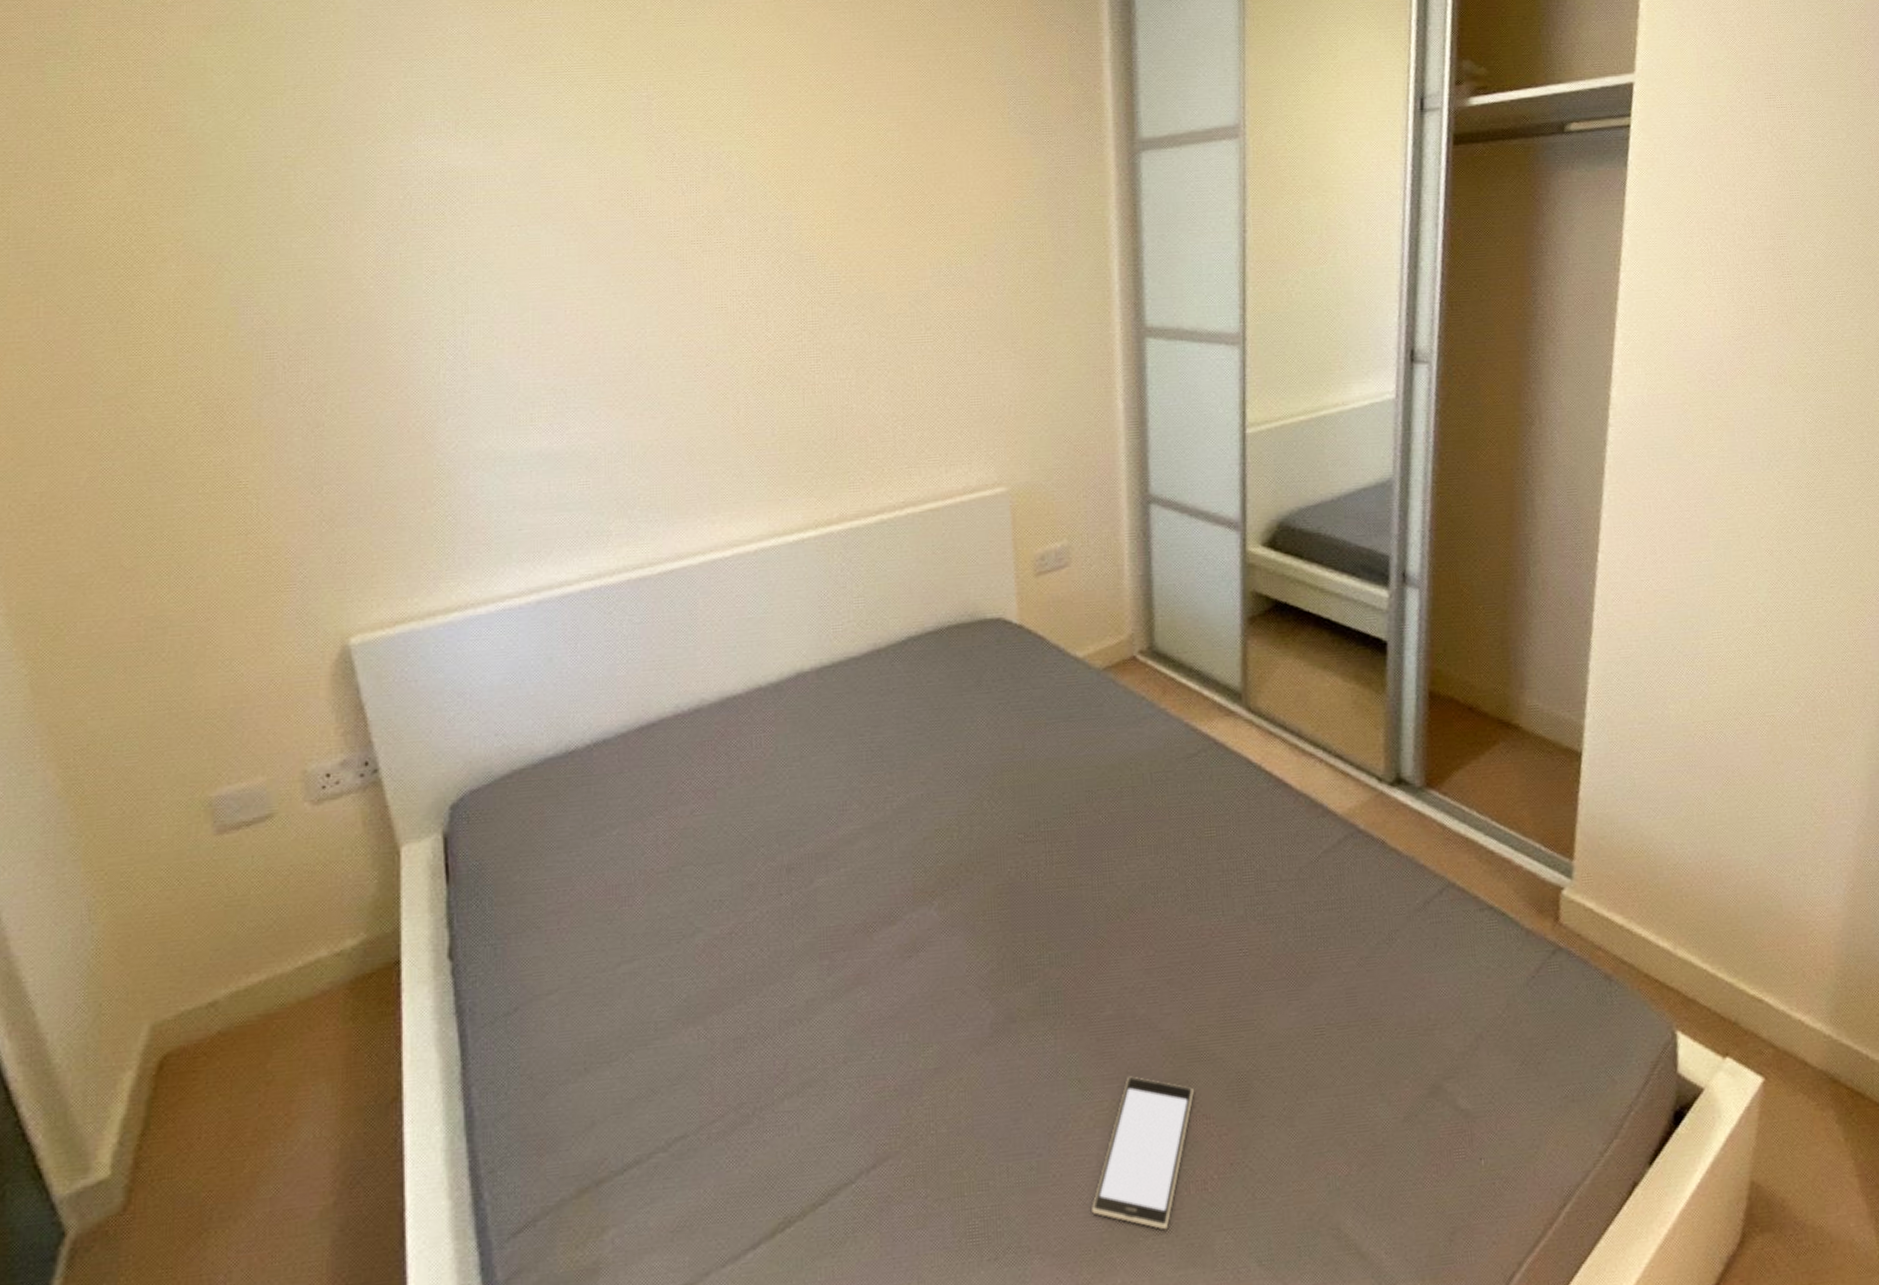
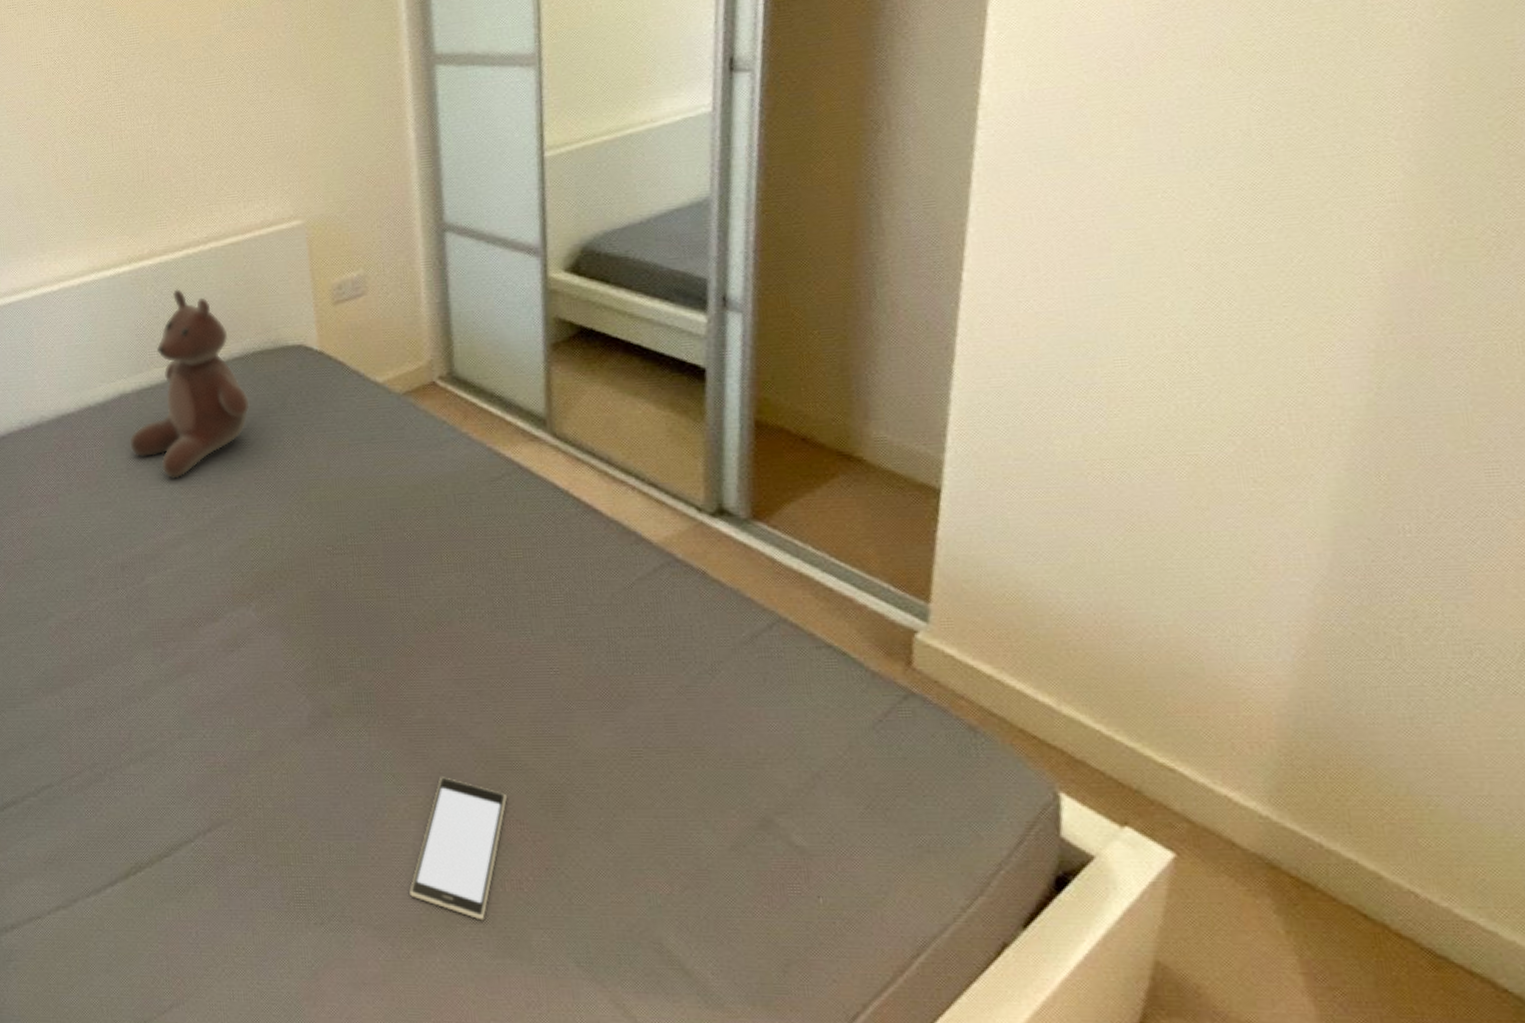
teddy bear: none [805,557,942,767] -> present [129,289,250,479]

